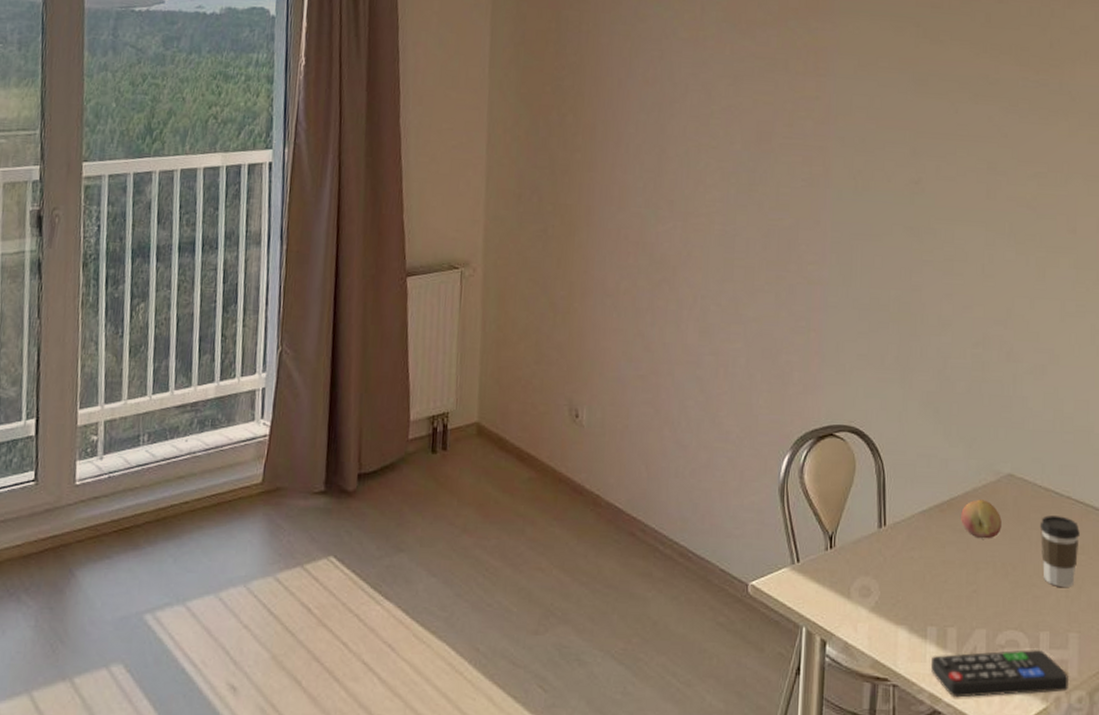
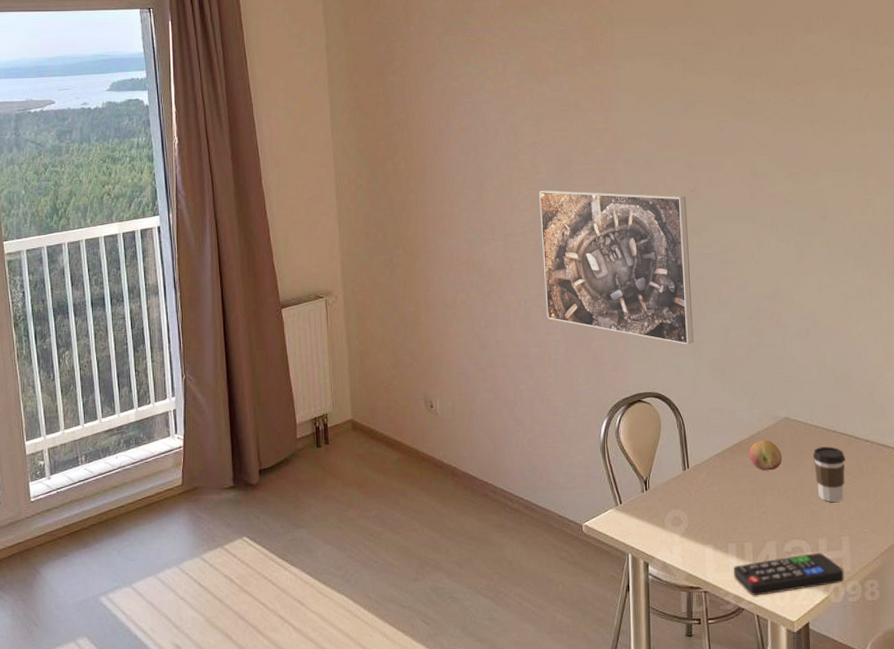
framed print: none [727,164,908,371] -> present [539,190,694,345]

